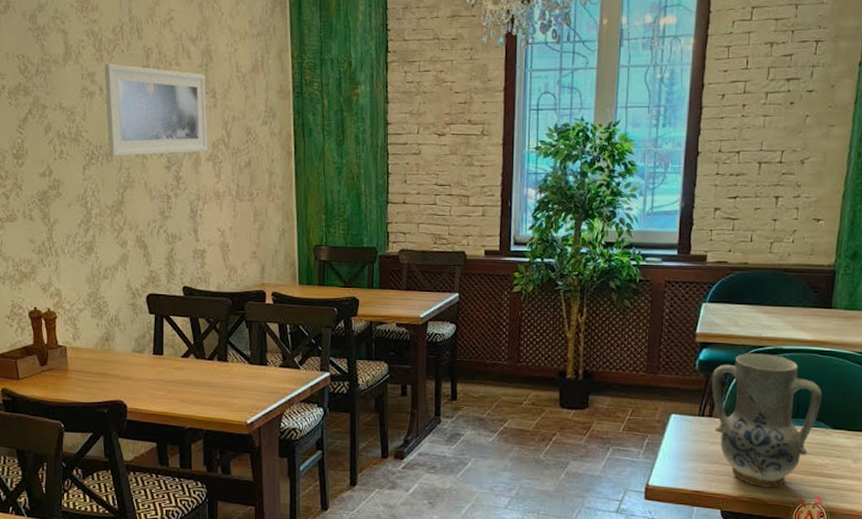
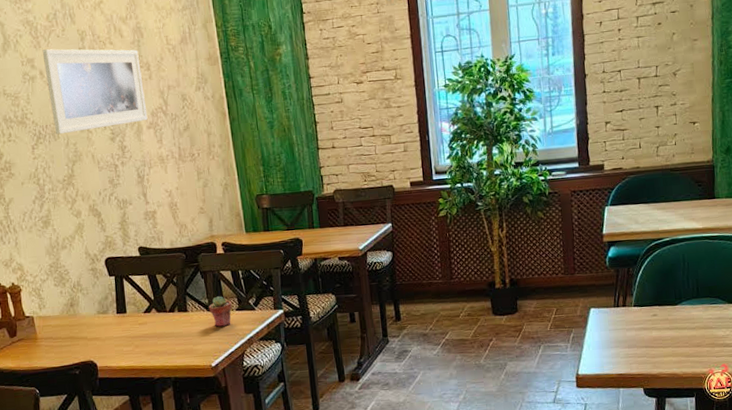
potted succulent: none [251,349,275,383] -> present [209,296,232,327]
vase: present [711,353,823,487] -> none [621,244,717,363]

